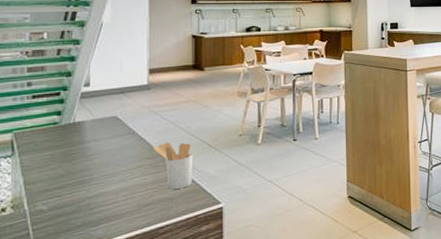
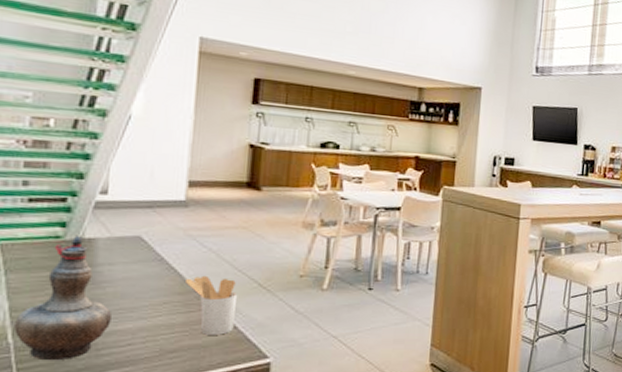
decorative vase: none [29,120,99,221] -> present [14,234,112,361]

